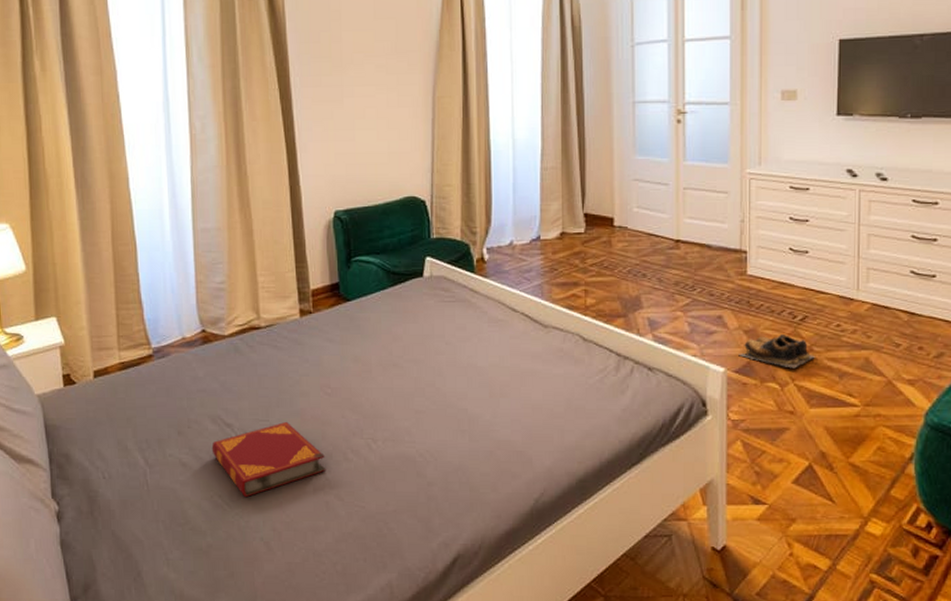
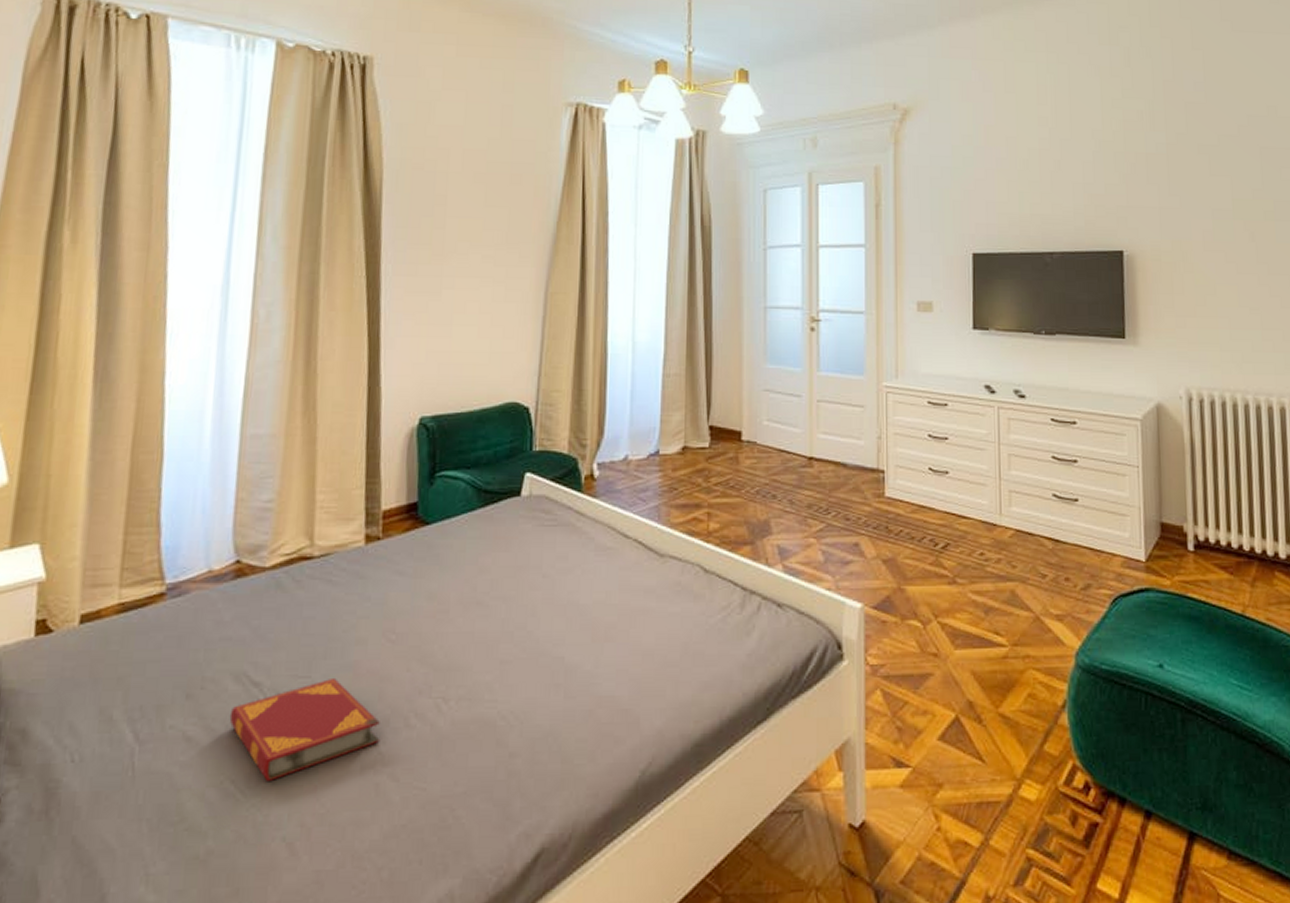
shoes: present [738,333,816,369] -> none [877,563,960,603]

